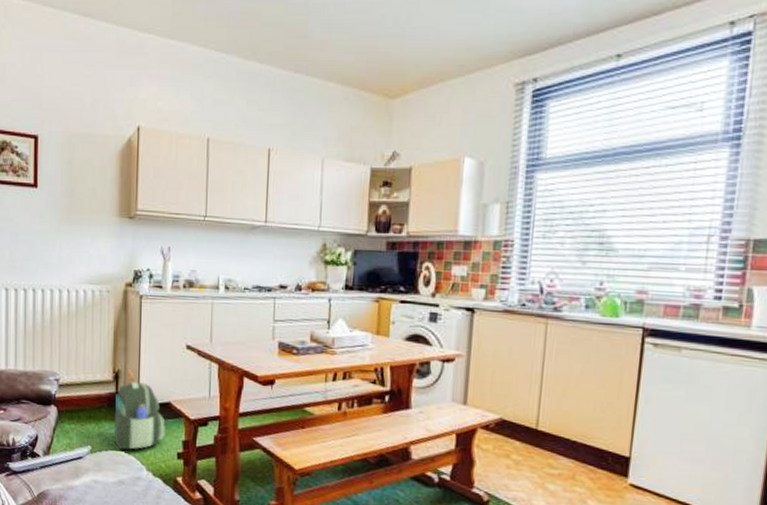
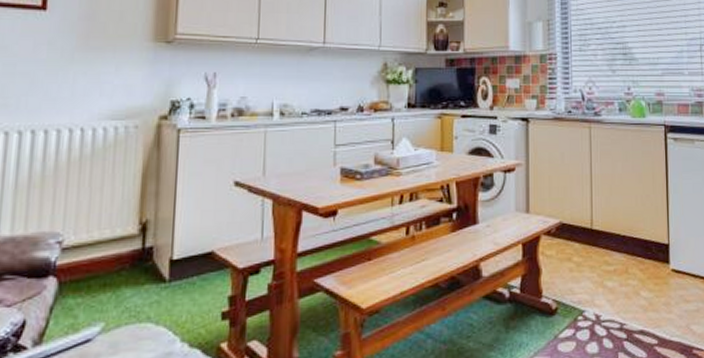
backpack: present [115,369,165,450] -> none [138,218,207,321]

